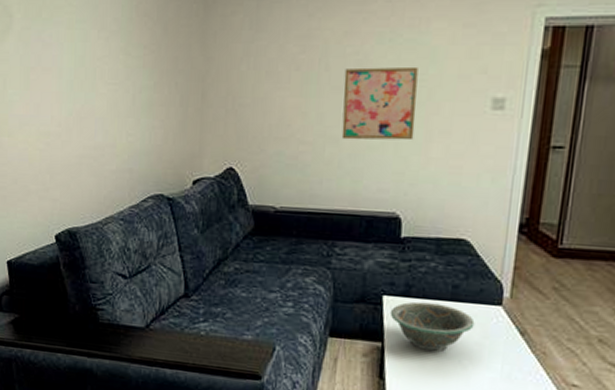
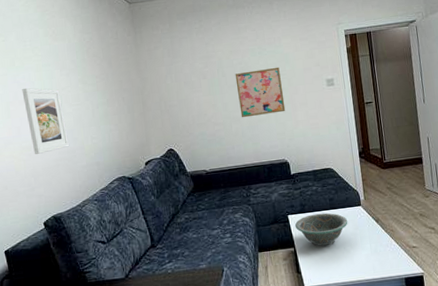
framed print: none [47,50,98,146] -> present [22,88,70,155]

